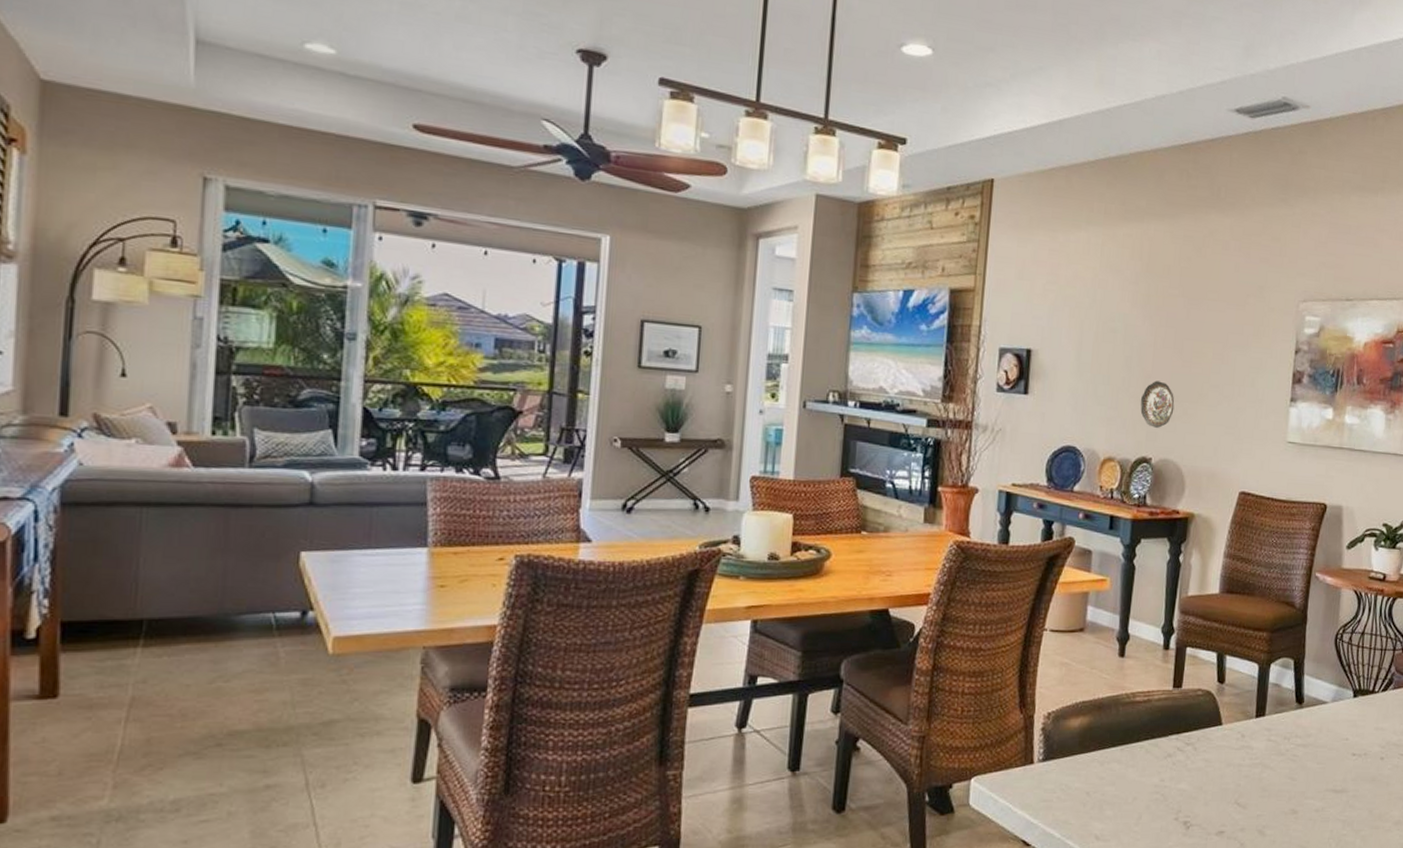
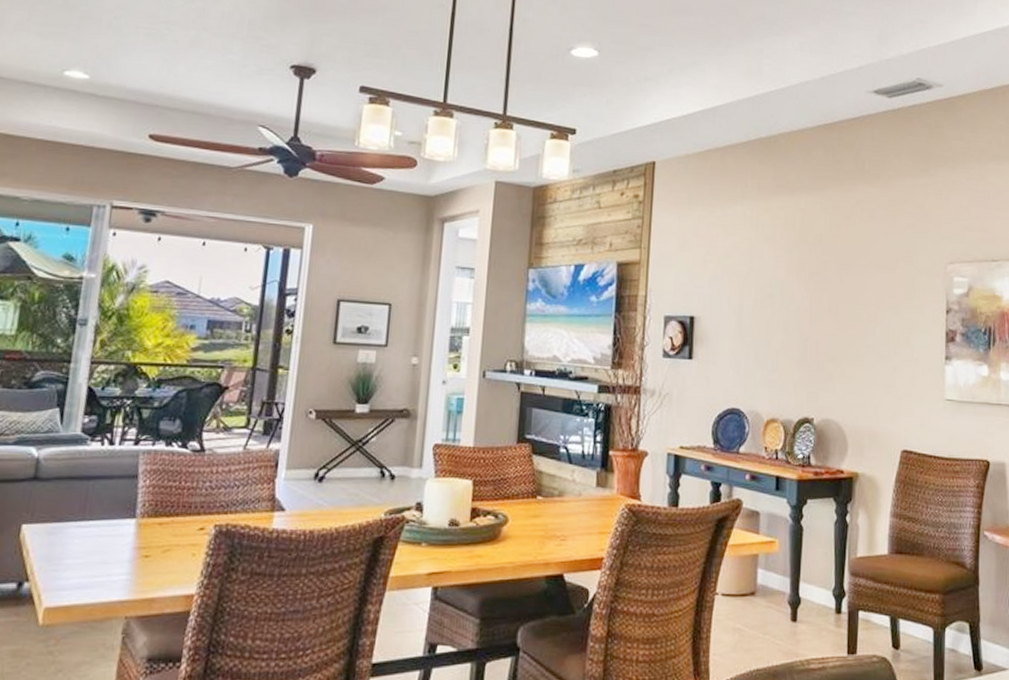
decorative plate: present [1140,380,1175,428] -> none [799,343,833,389]

